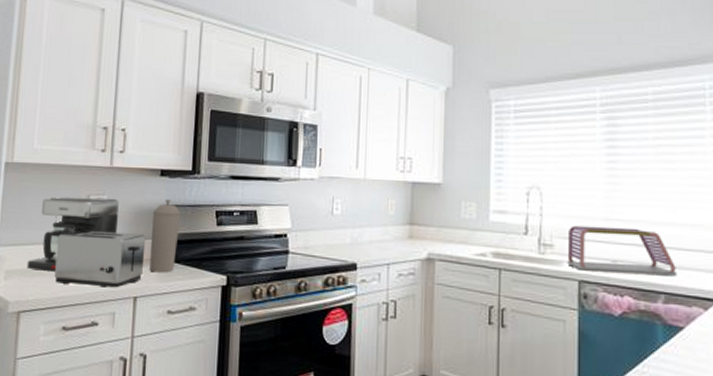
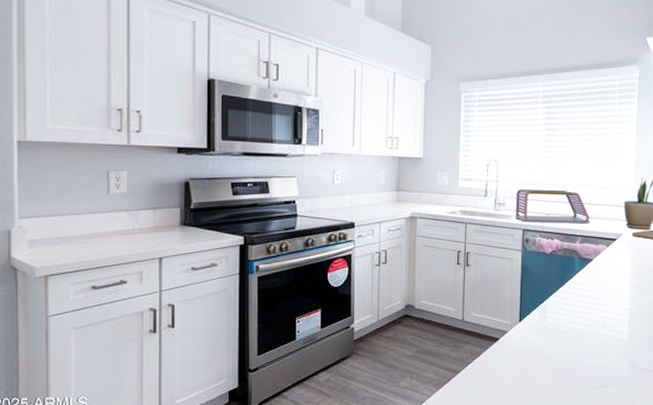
coffee maker: present [26,196,119,271] -> none [50,172,139,239]
toaster: present [55,230,146,288] -> none [80,201,167,251]
canister: present [149,199,181,273] -> none [172,173,199,236]

